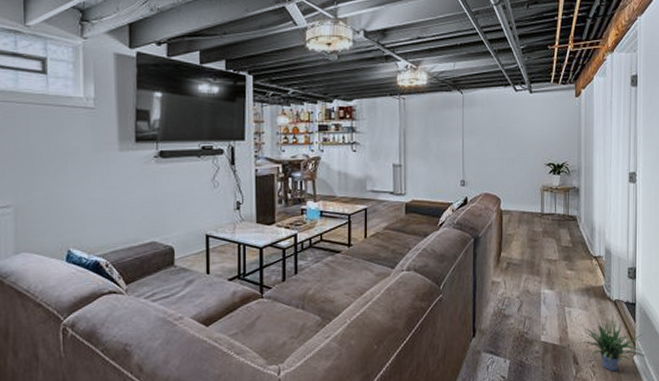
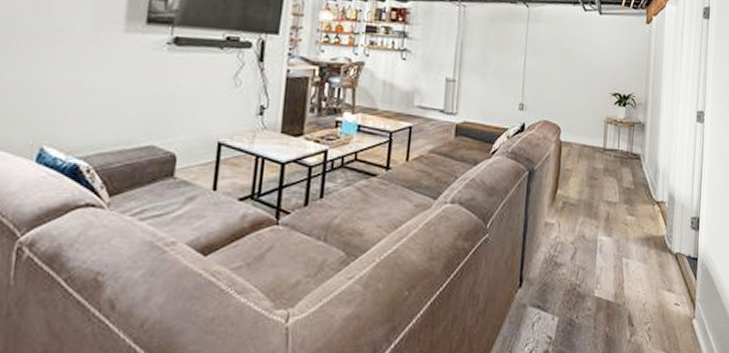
potted plant: present [583,308,647,372] -> none [640,262,707,336]

